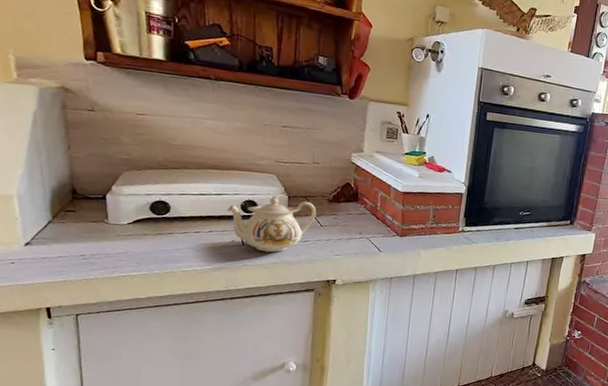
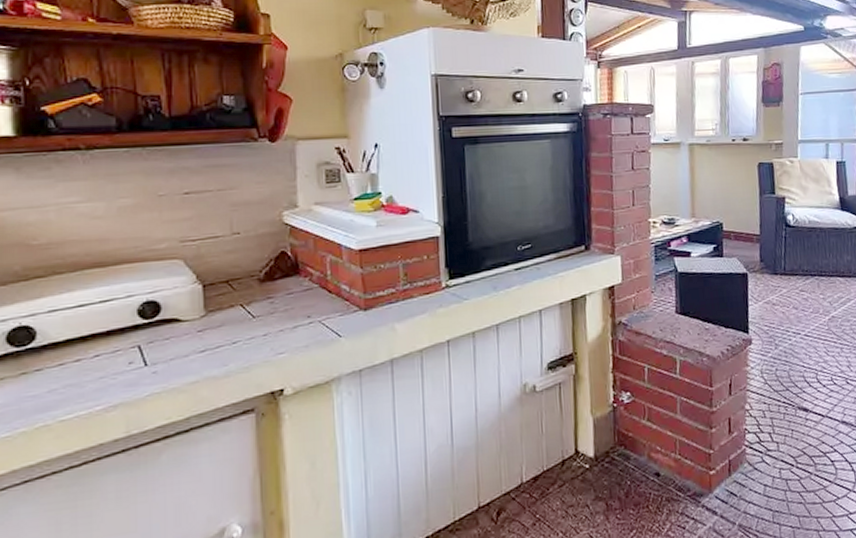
teapot: present [228,195,317,253] -> none [119,287,245,370]

